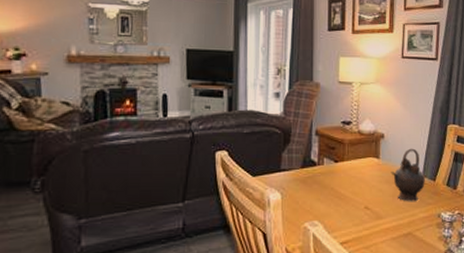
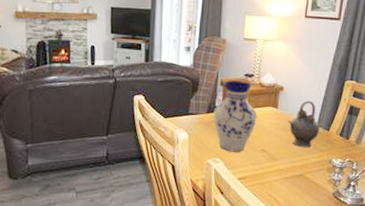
vase: none [309,129,358,212] -> present [213,80,257,152]

